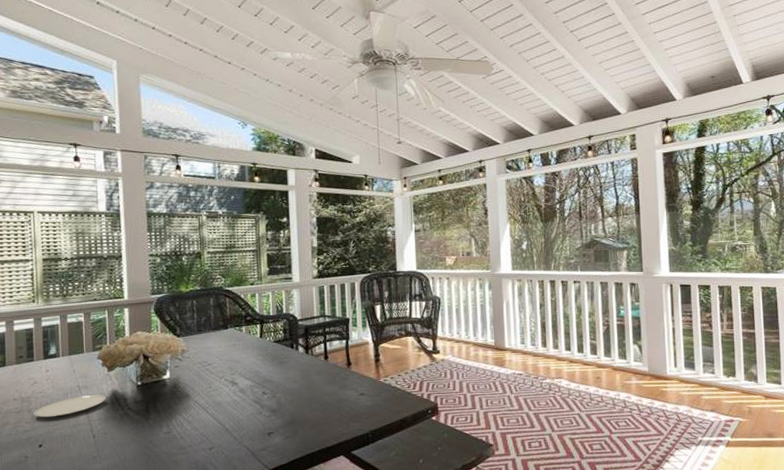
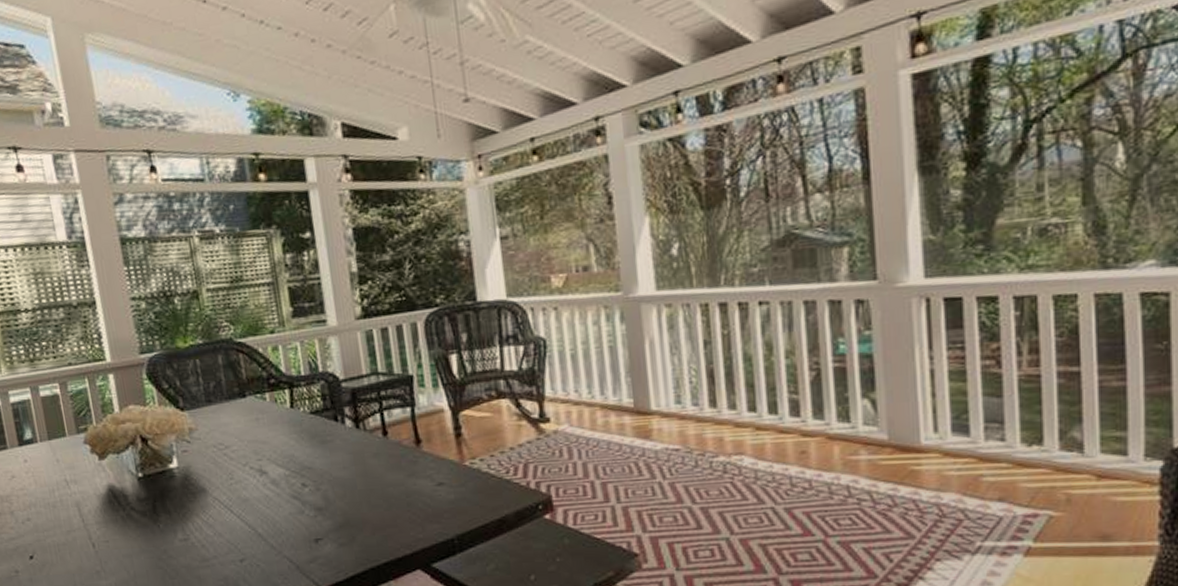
plate: present [33,395,106,418] -> none [17,491,101,522]

